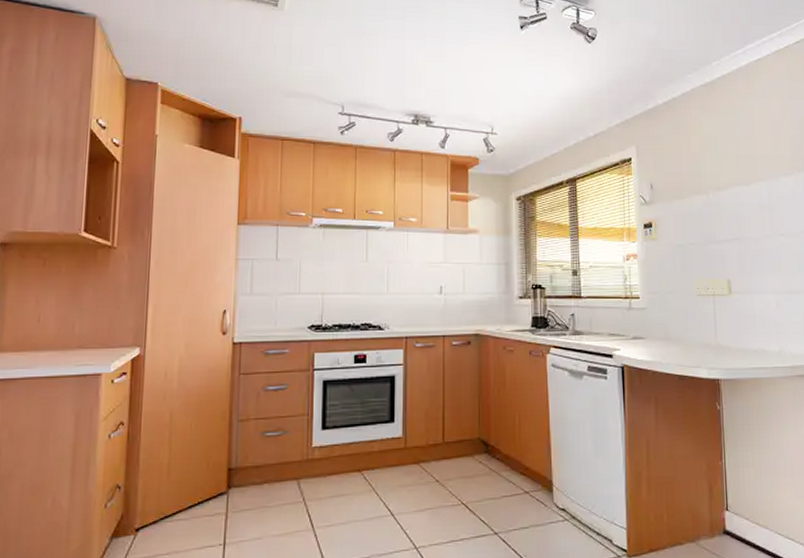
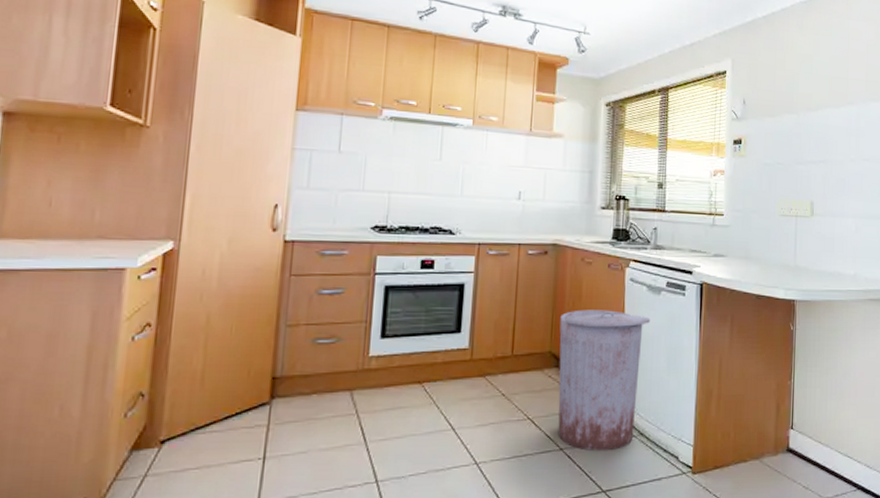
trash can: none [487,396,574,536] -> present [558,309,650,452]

